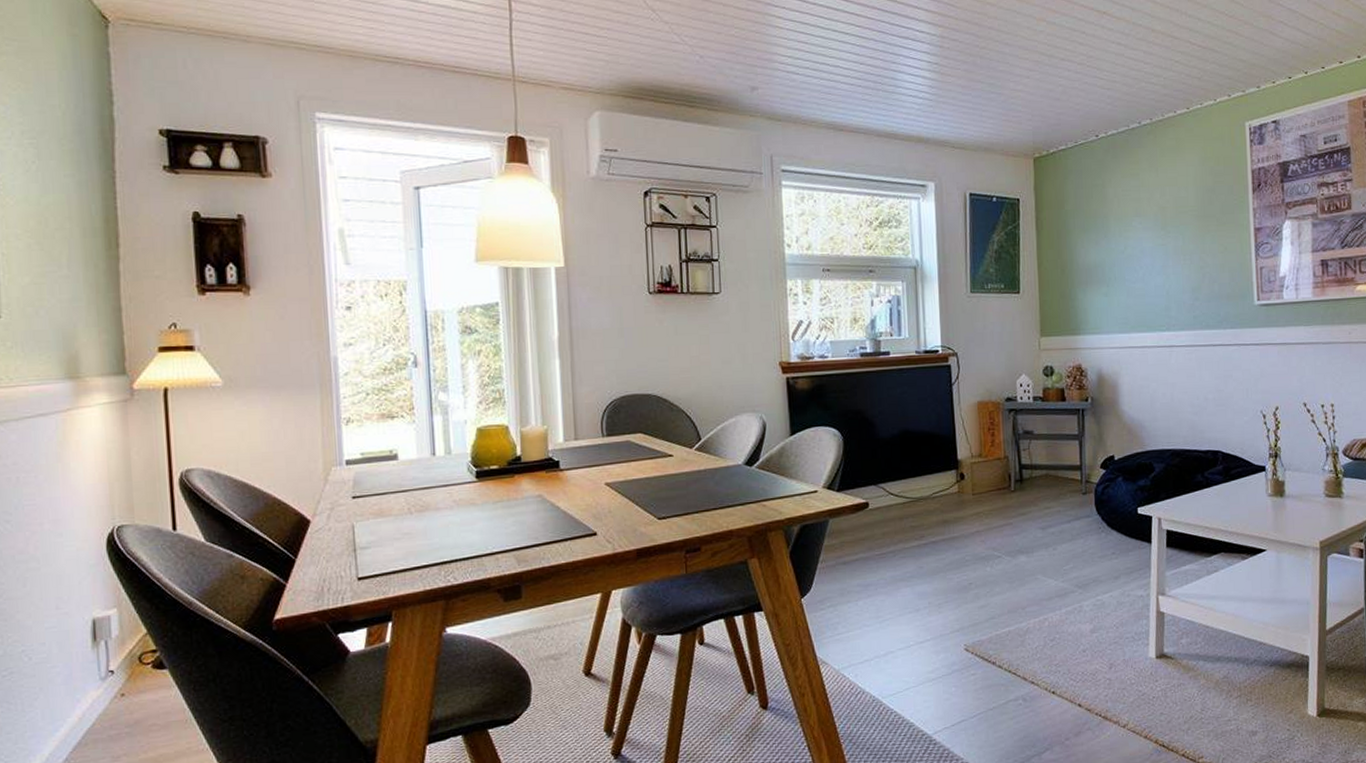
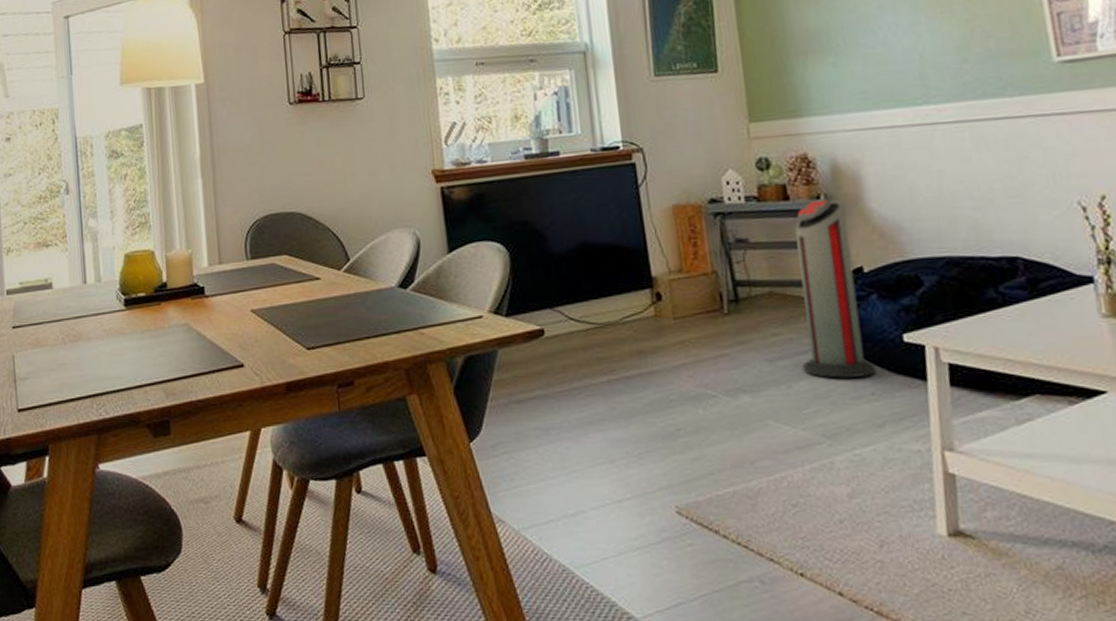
air purifier: none [1065,401,1118,542] -> present [795,199,877,378]

